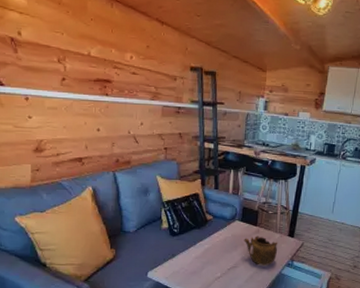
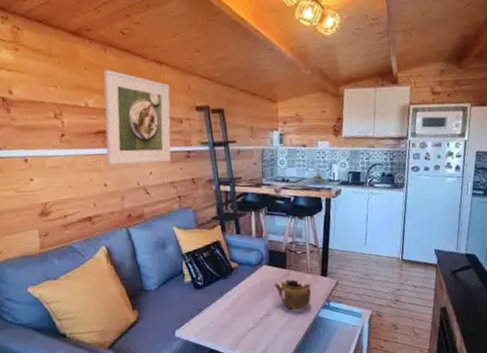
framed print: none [102,22,168,115] -> present [103,69,171,165]

